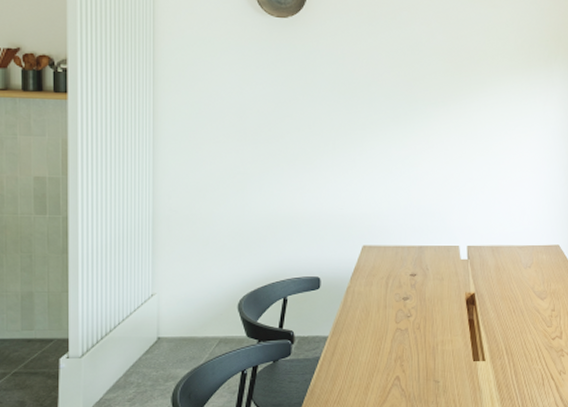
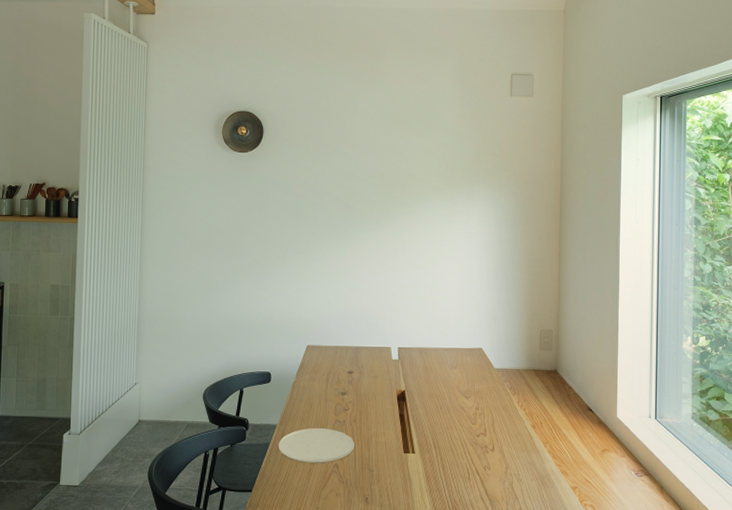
plate: none [329,337,418,378] -> present [278,427,354,464]

